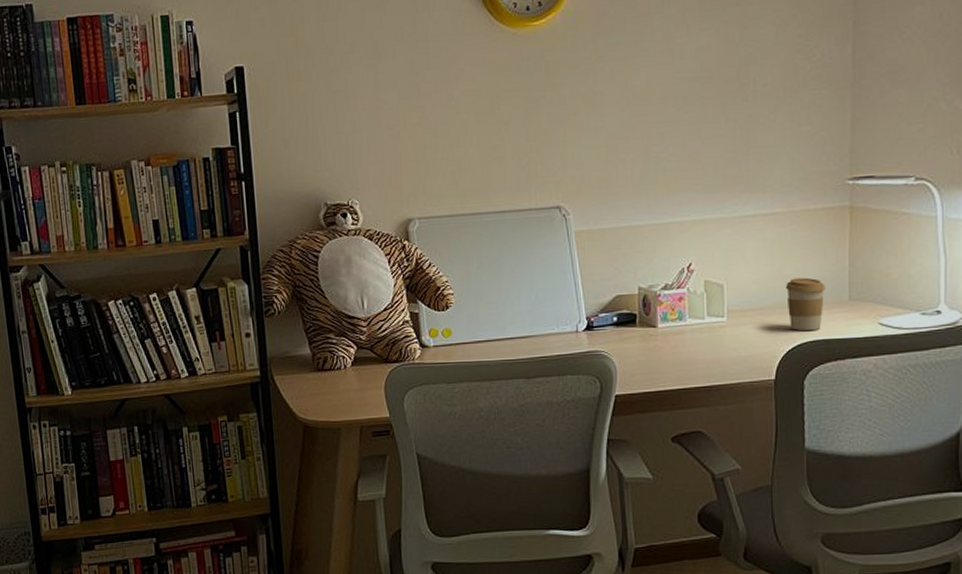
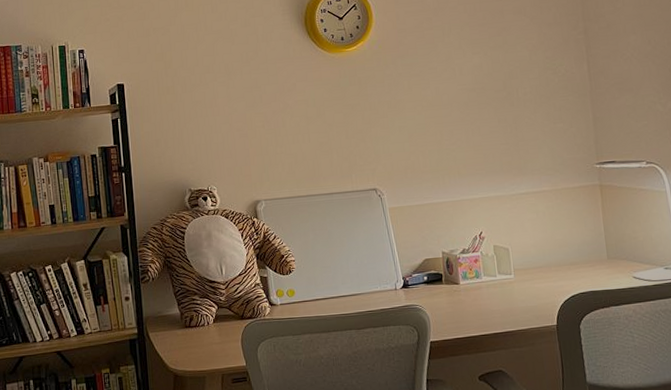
coffee cup: present [786,277,826,331] -> none [557,241,589,284]

